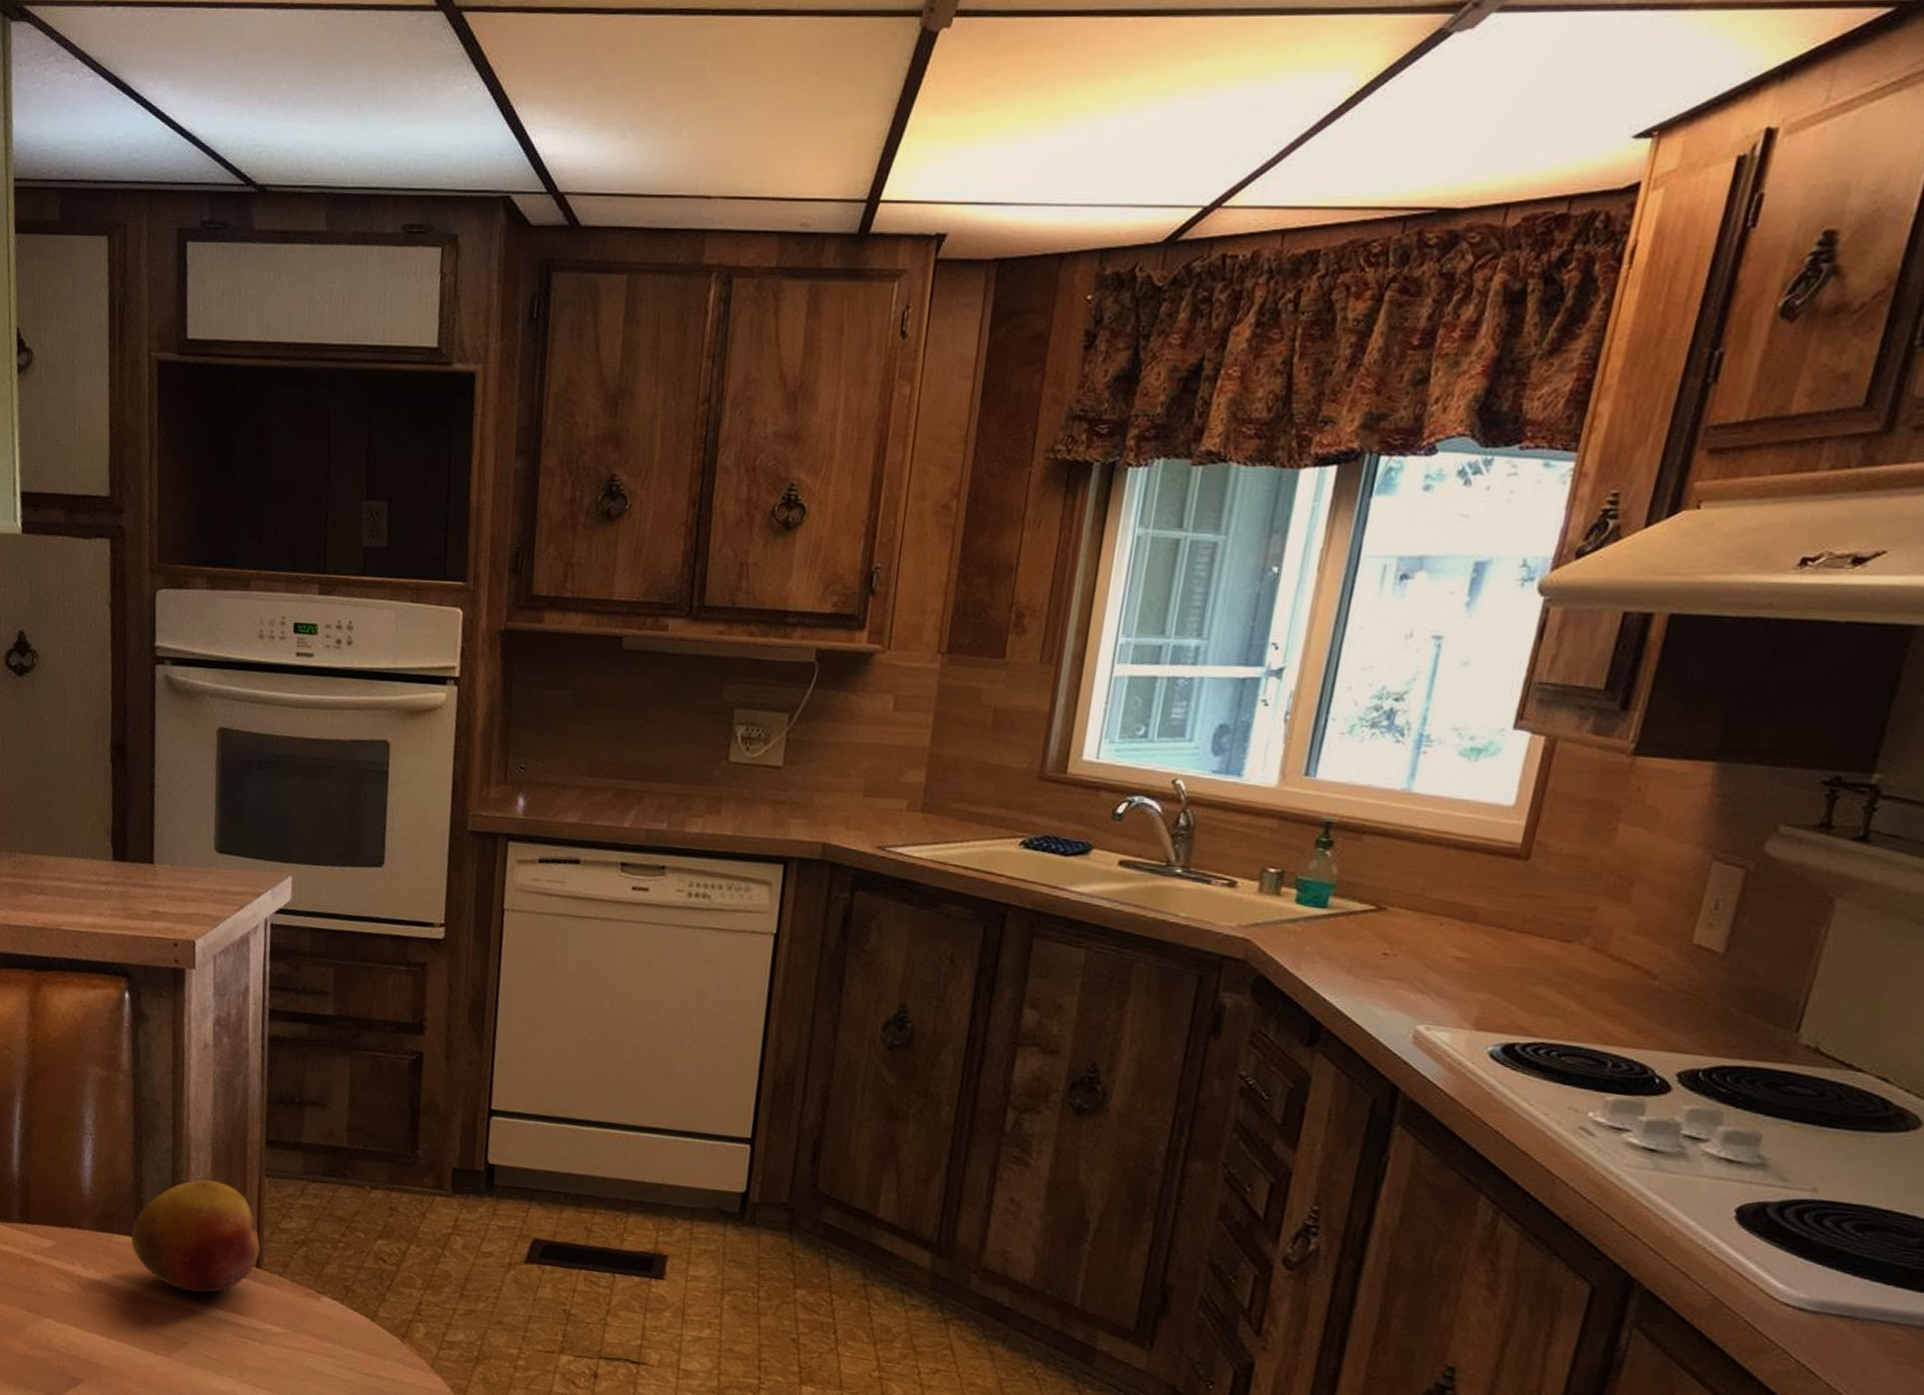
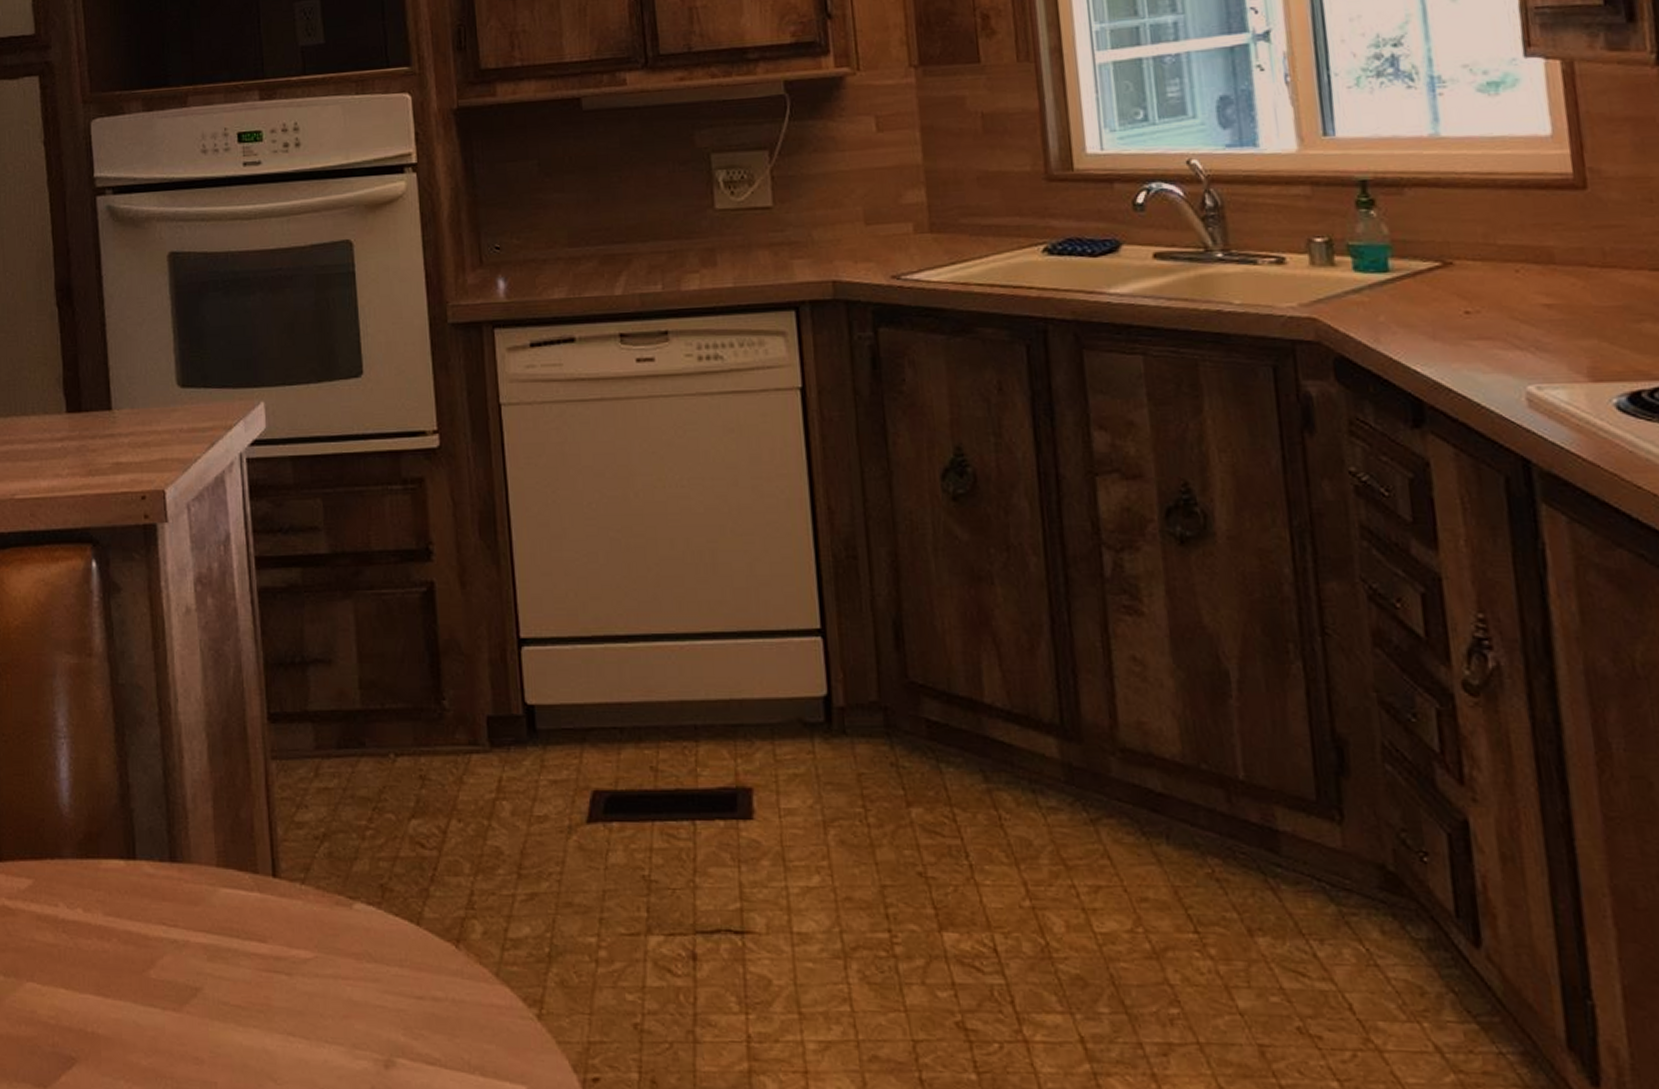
fruit: present [130,1179,260,1293] -> none [121,774,275,920]

